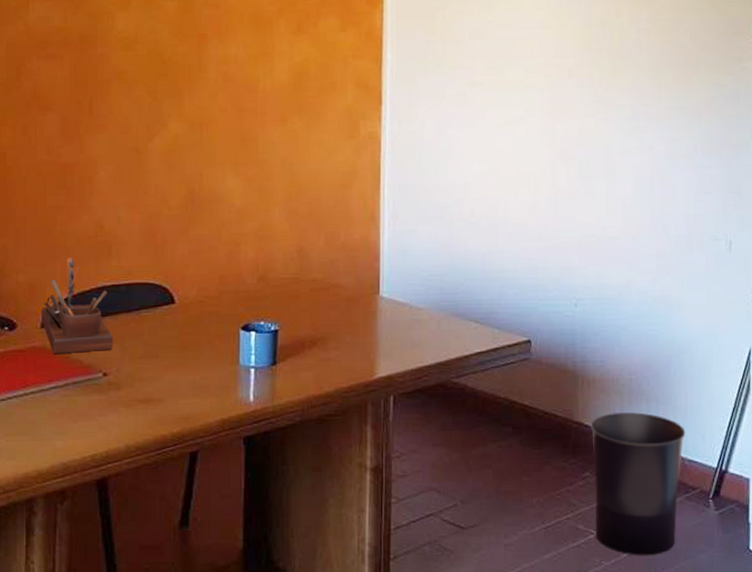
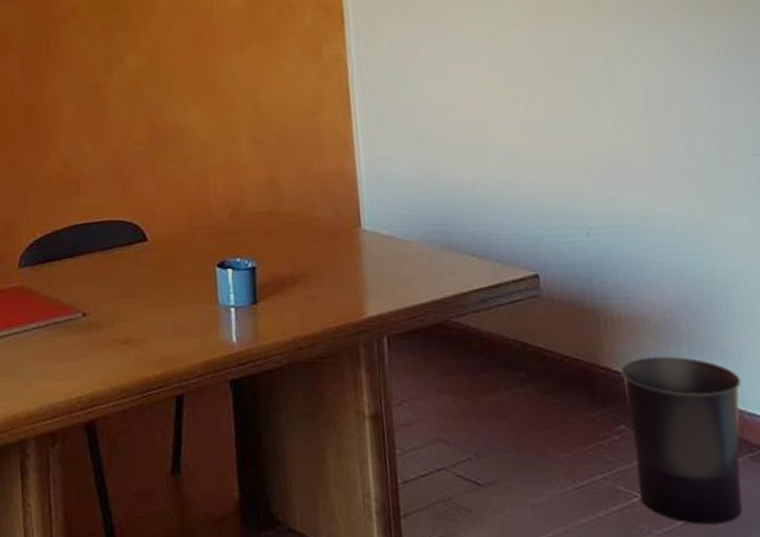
desk organizer: present [41,258,113,355] -> none [18,197,90,295]

